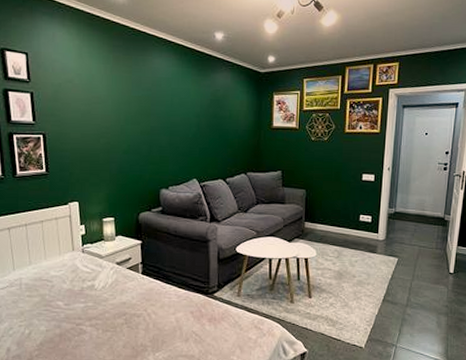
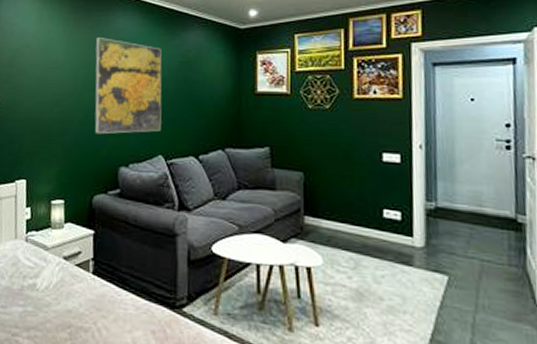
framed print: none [134,76,195,162] -> present [94,38,162,134]

